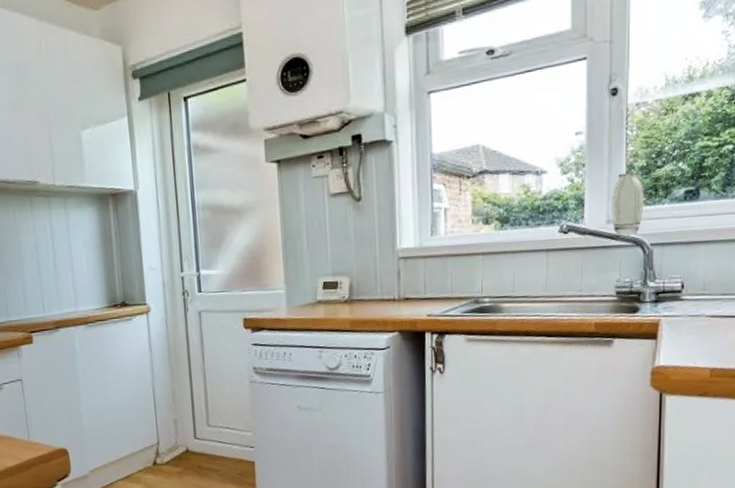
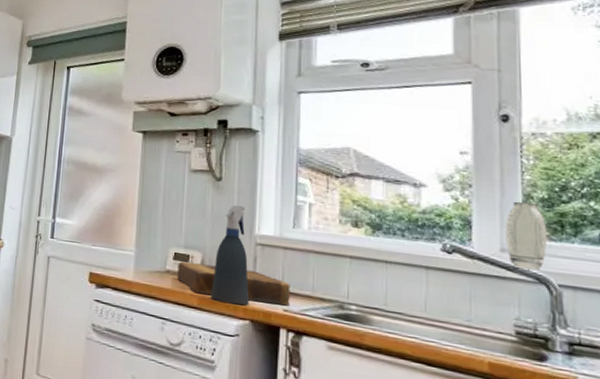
cutting board: none [328,284,432,317] -> present [177,261,290,306]
spray bottle: none [361,222,397,321] -> present [210,204,250,306]

